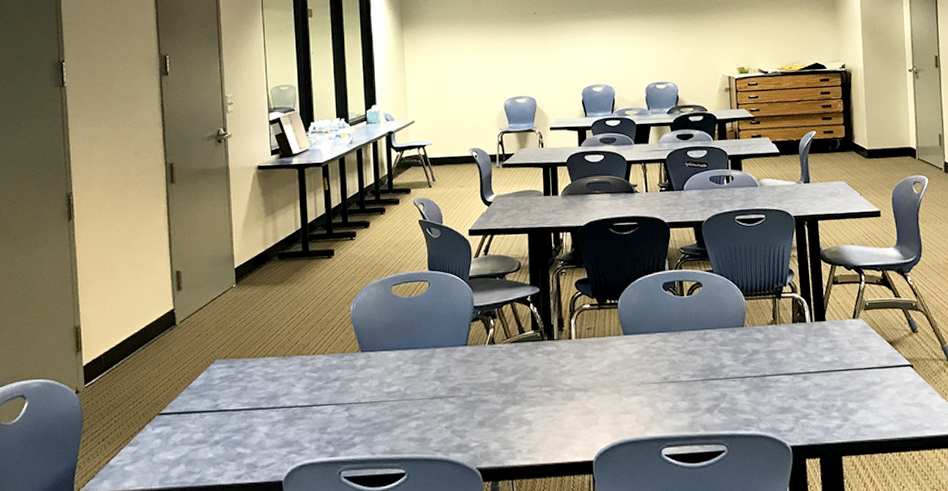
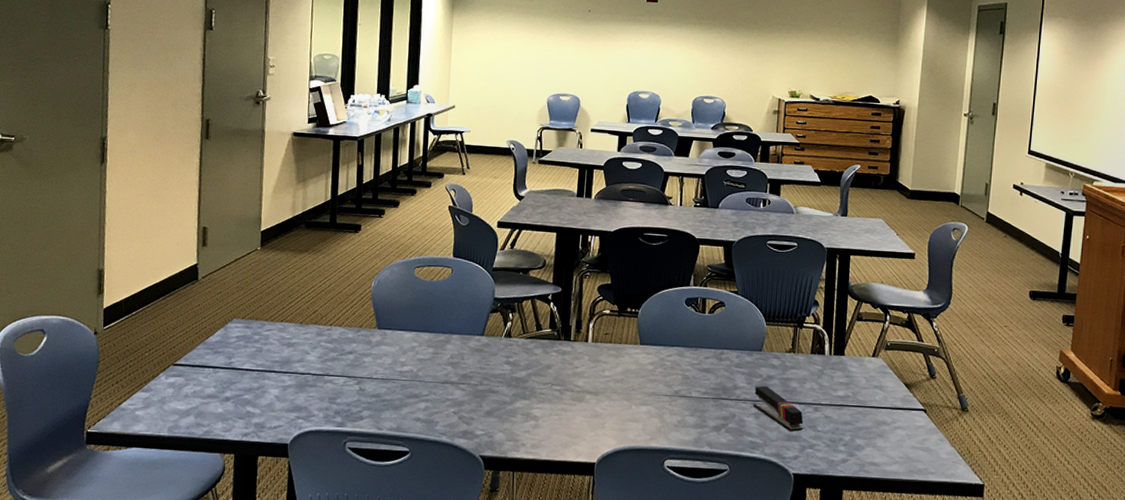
stapler: none [742,360,795,404] -> present [752,385,804,432]

